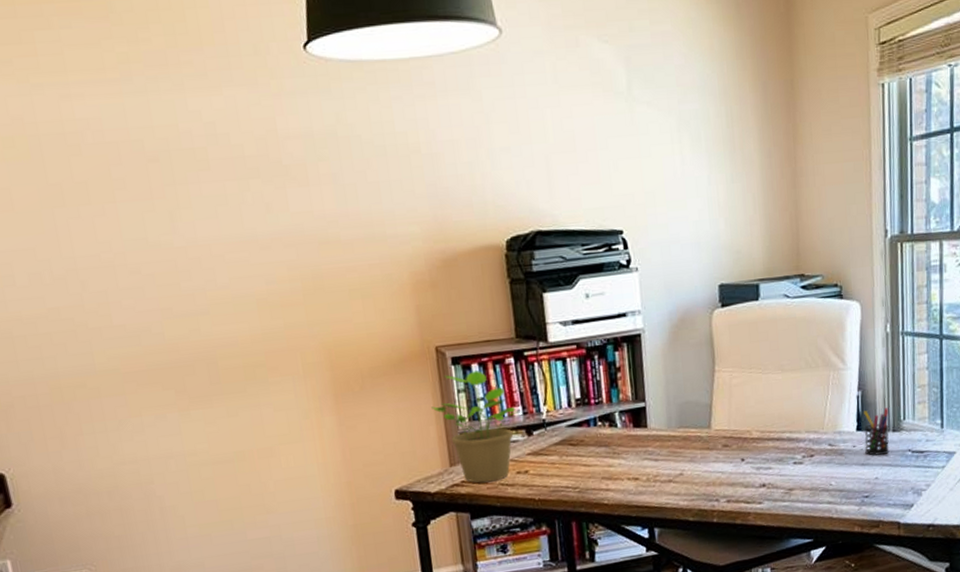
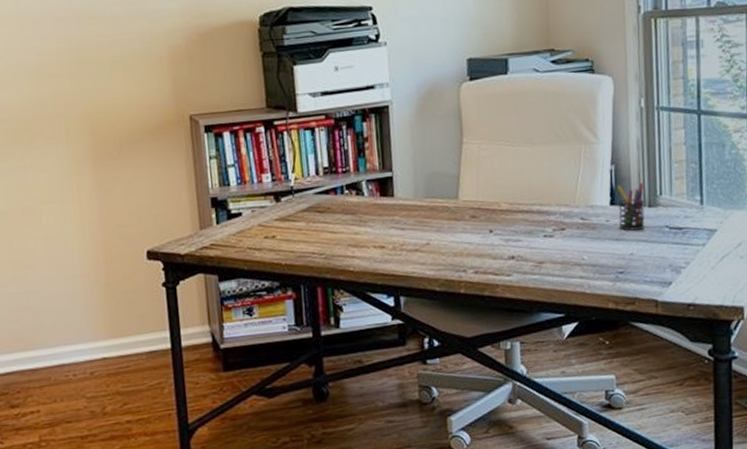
potted plant: present [431,369,519,483] -> none [184,137,268,246]

